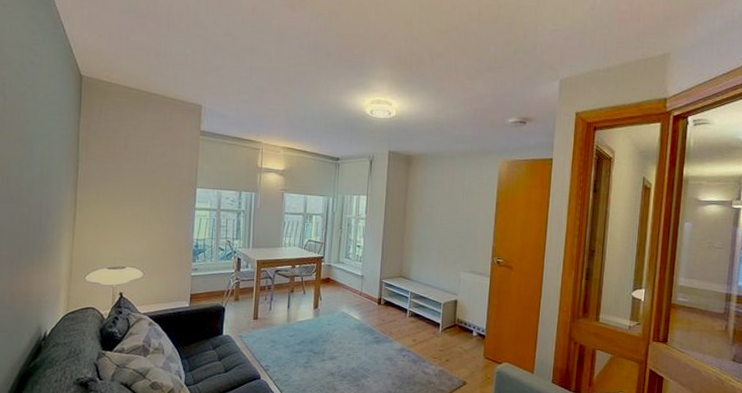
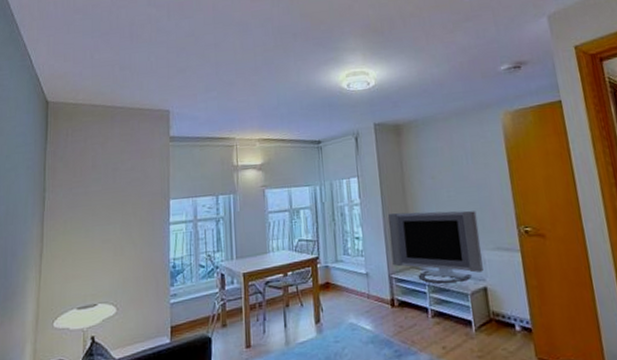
television: none [385,230,461,293] -> present [387,210,484,284]

